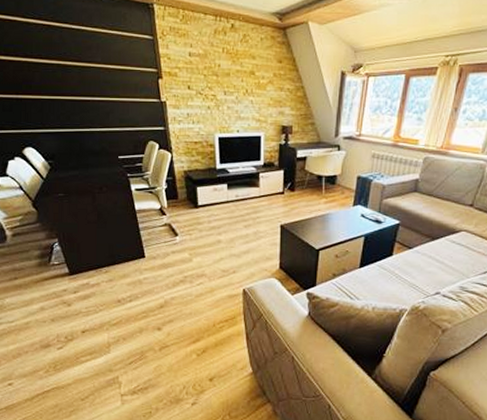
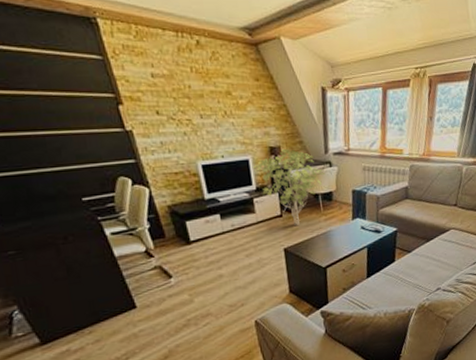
shrub: none [264,128,332,204] -> present [253,148,325,225]

